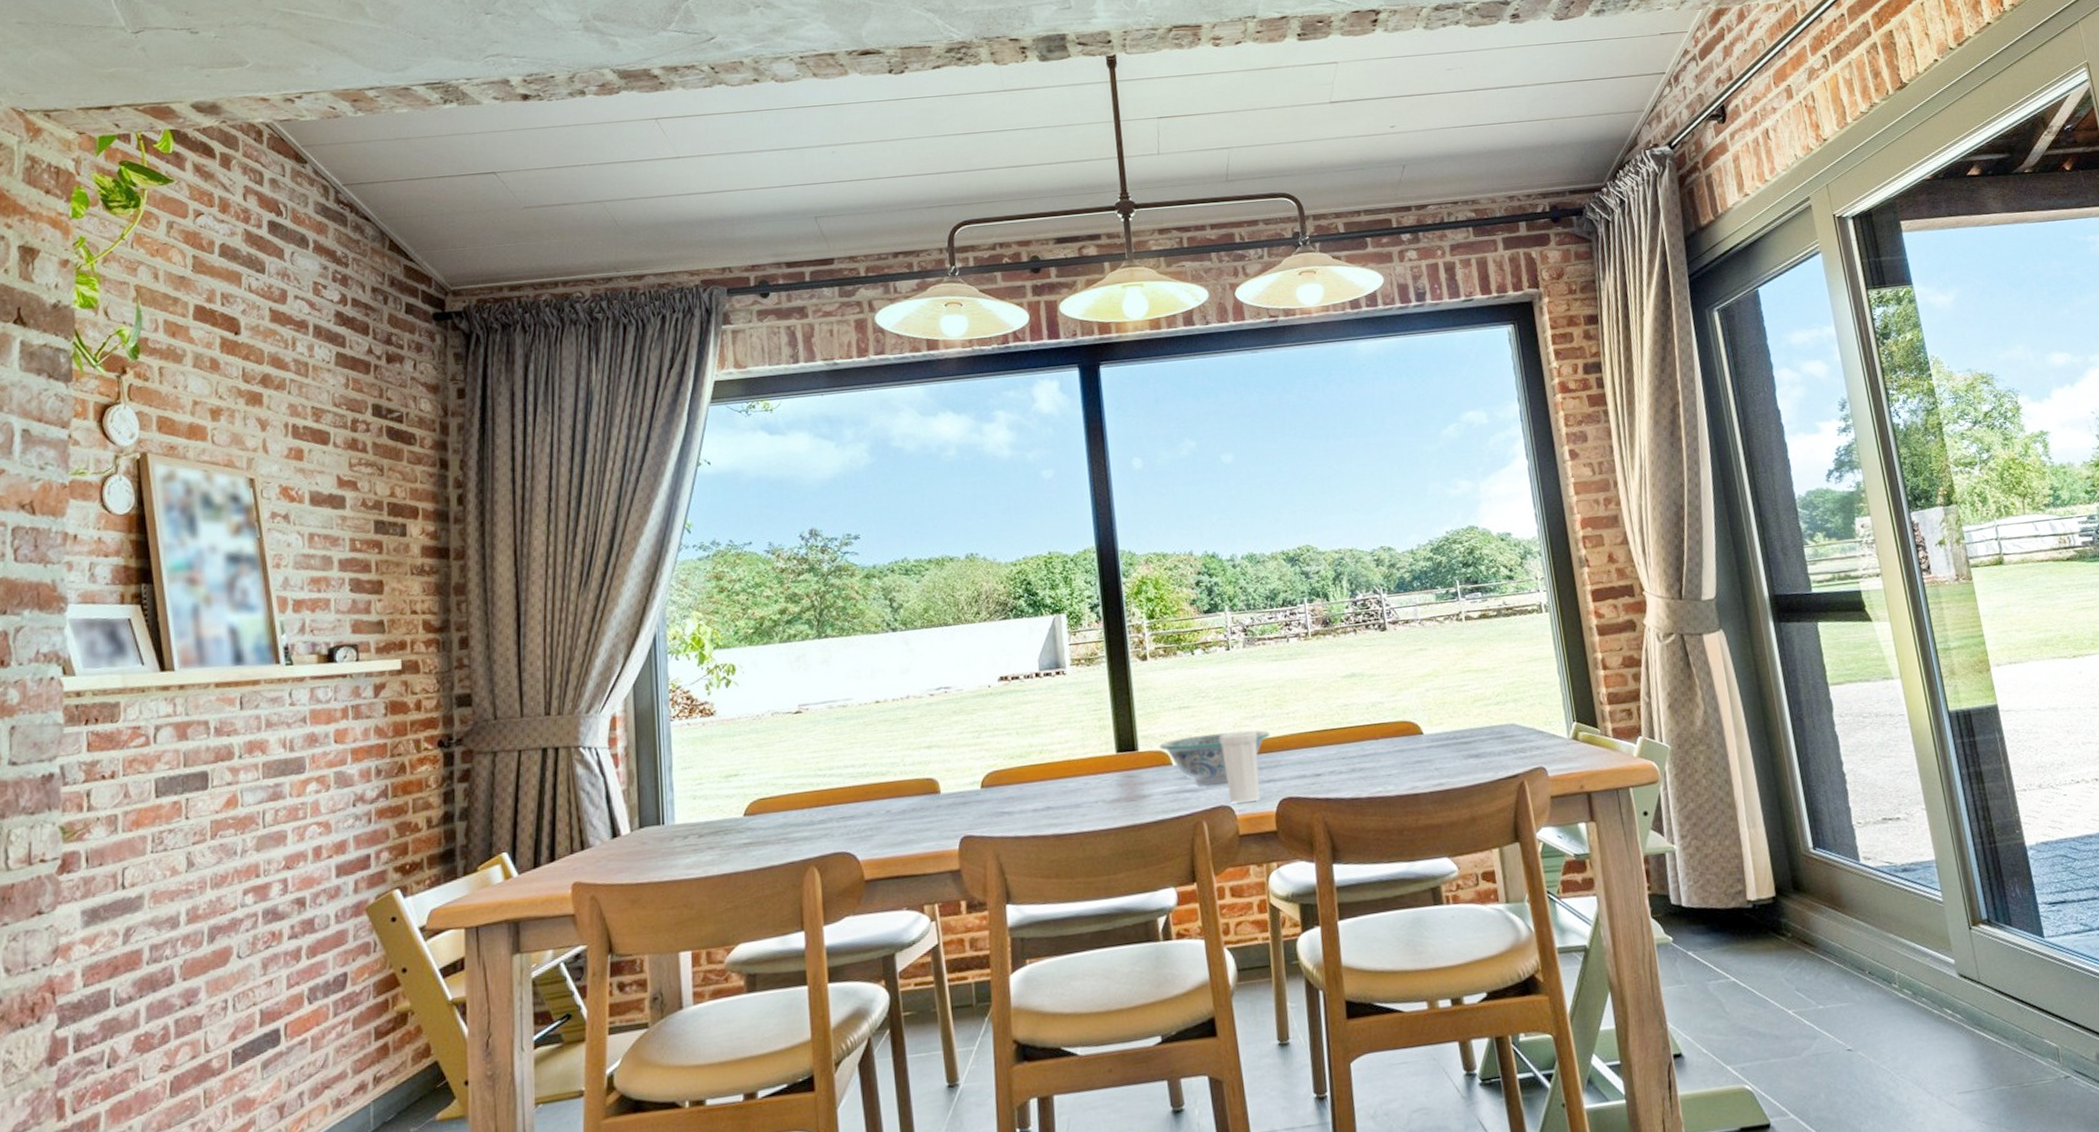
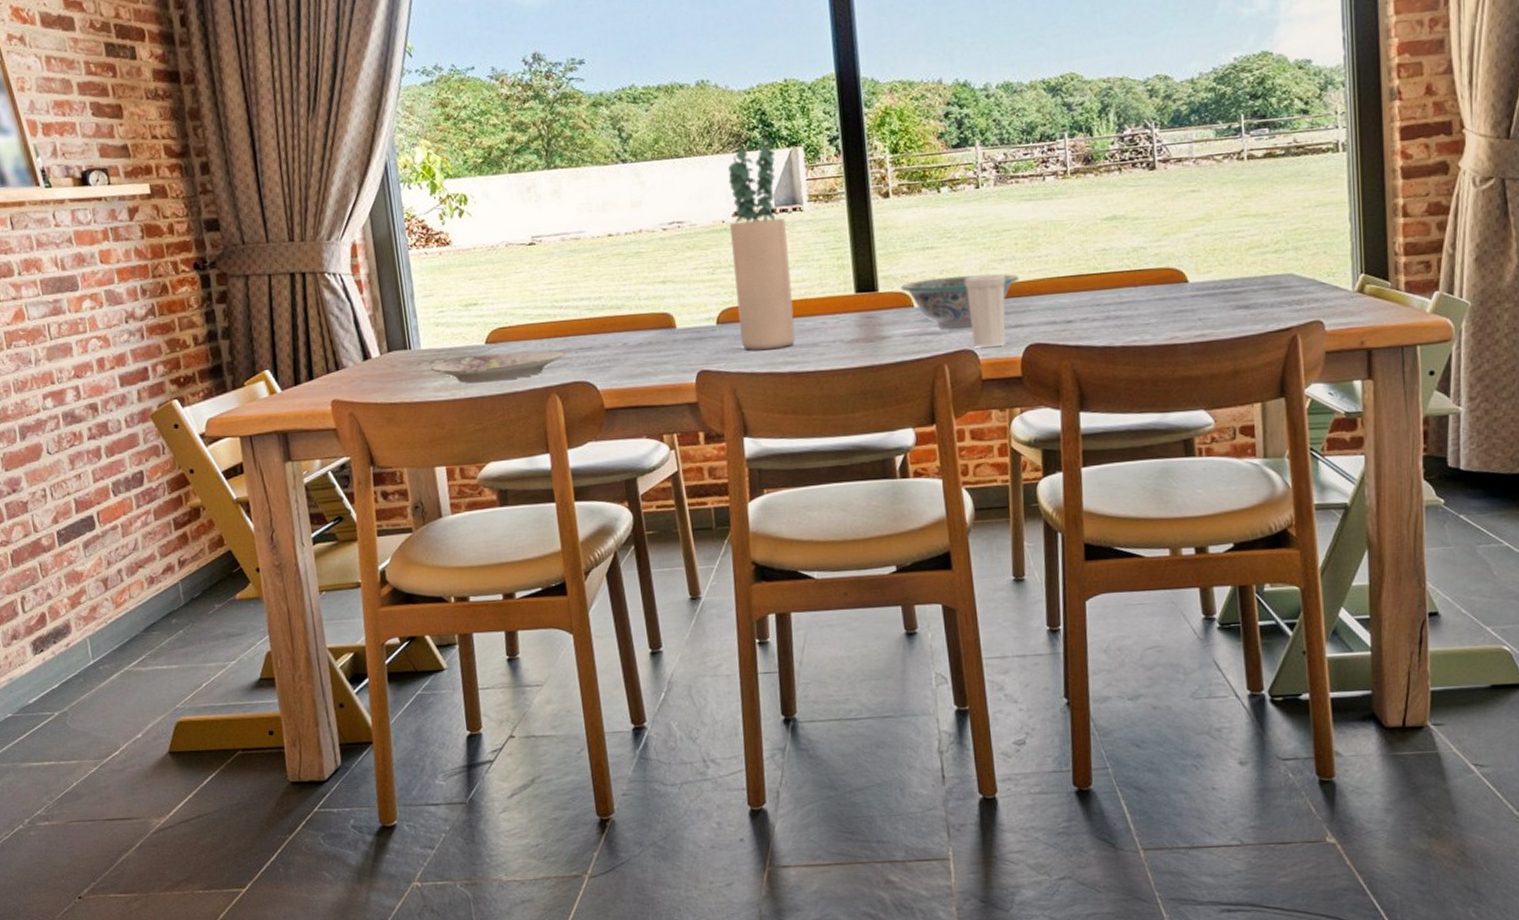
plate: none [683,820,826,859] -> present [430,350,565,384]
vase: none [995,596,1059,814] -> present [728,127,796,351]

